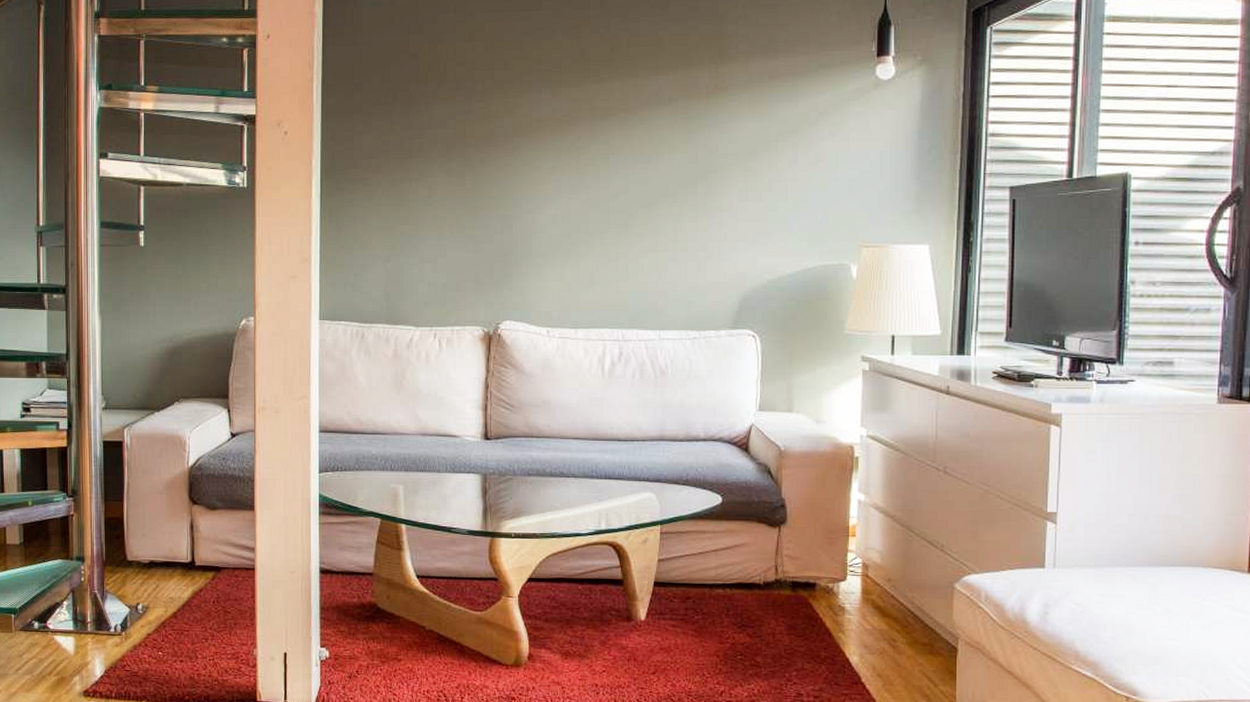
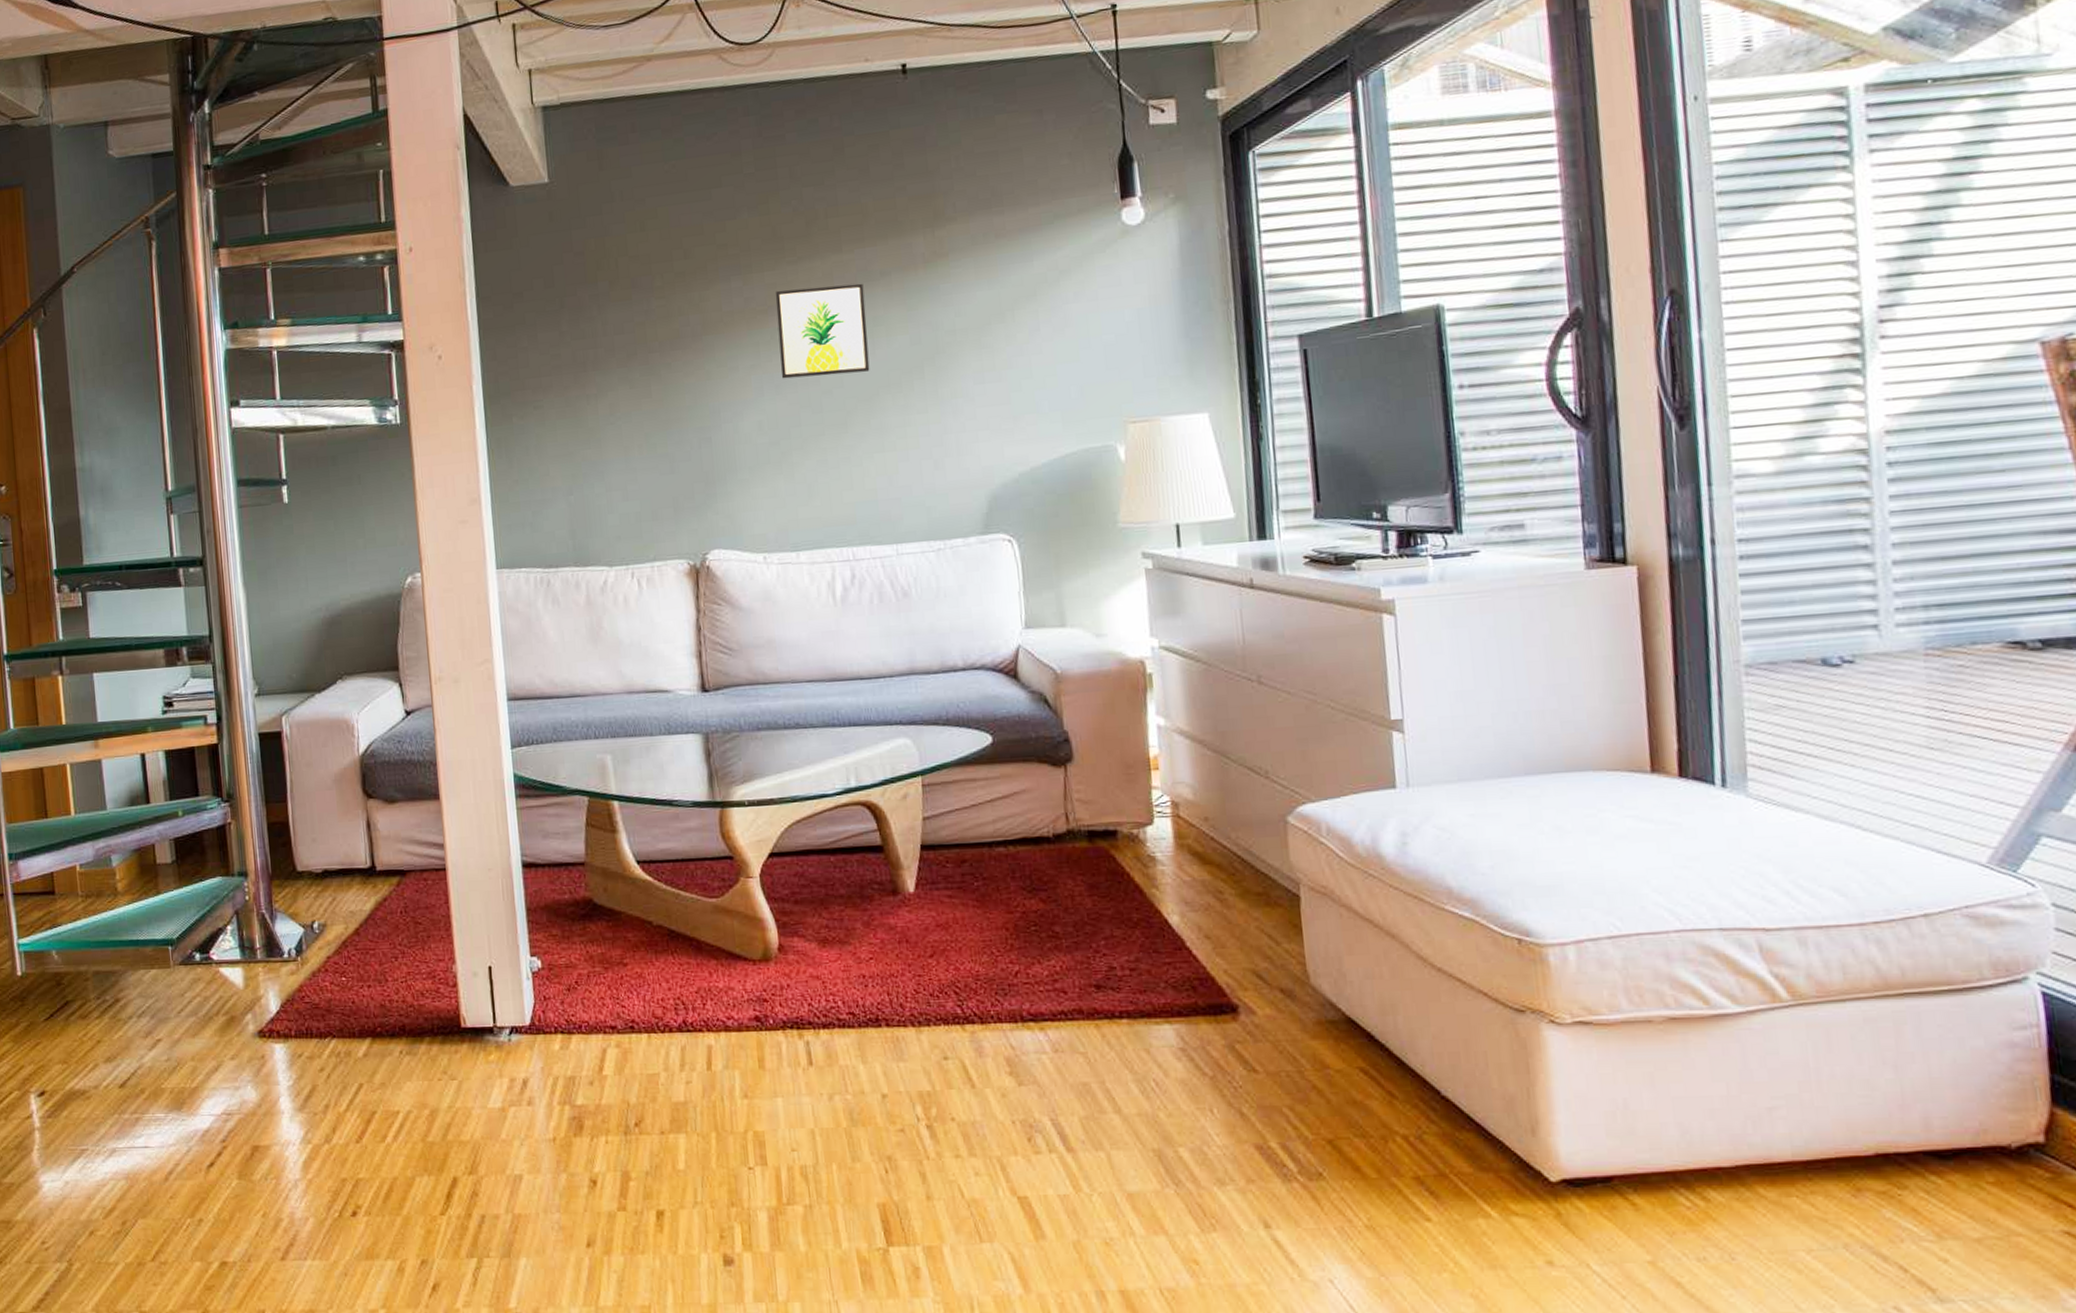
wall art: none [577,105,654,182] -> present [775,283,870,379]

